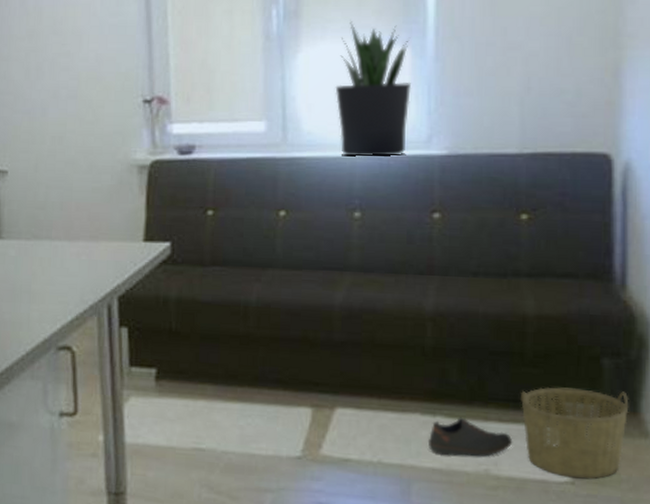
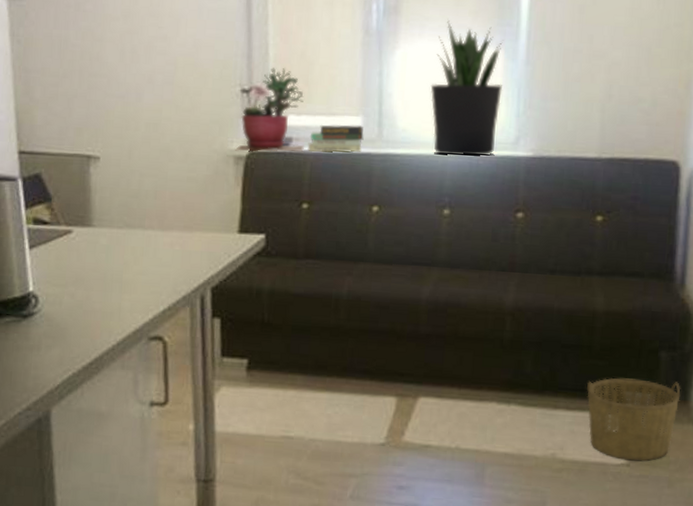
succulent plant: none [138,76,209,161] -> present [234,67,305,153]
books: none [211,130,268,159] -> present [307,125,364,153]
shoe: present [427,417,513,456] -> none [502,405,578,442]

